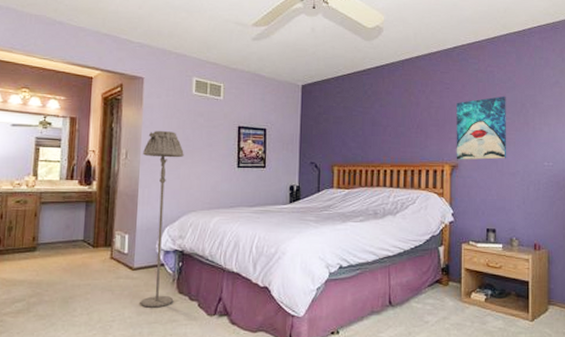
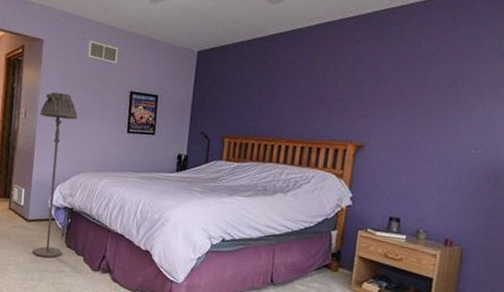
wall art: present [456,95,507,160] -> none [362,69,433,142]

